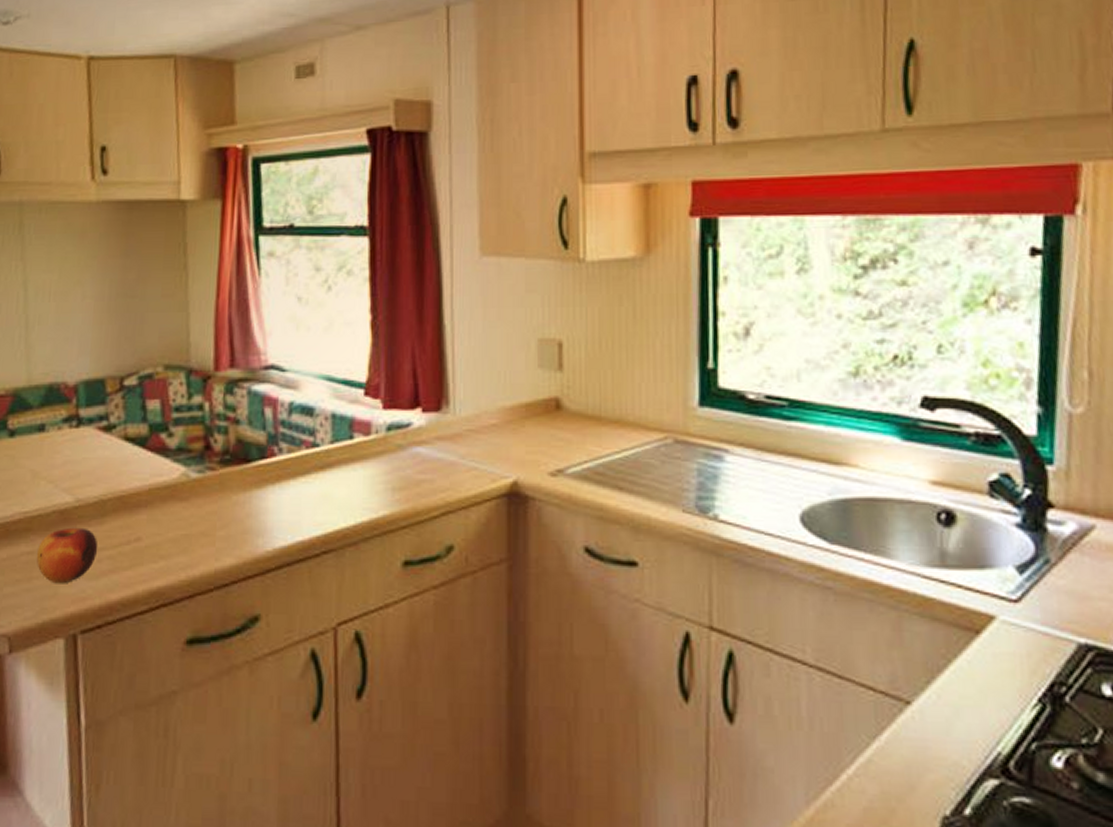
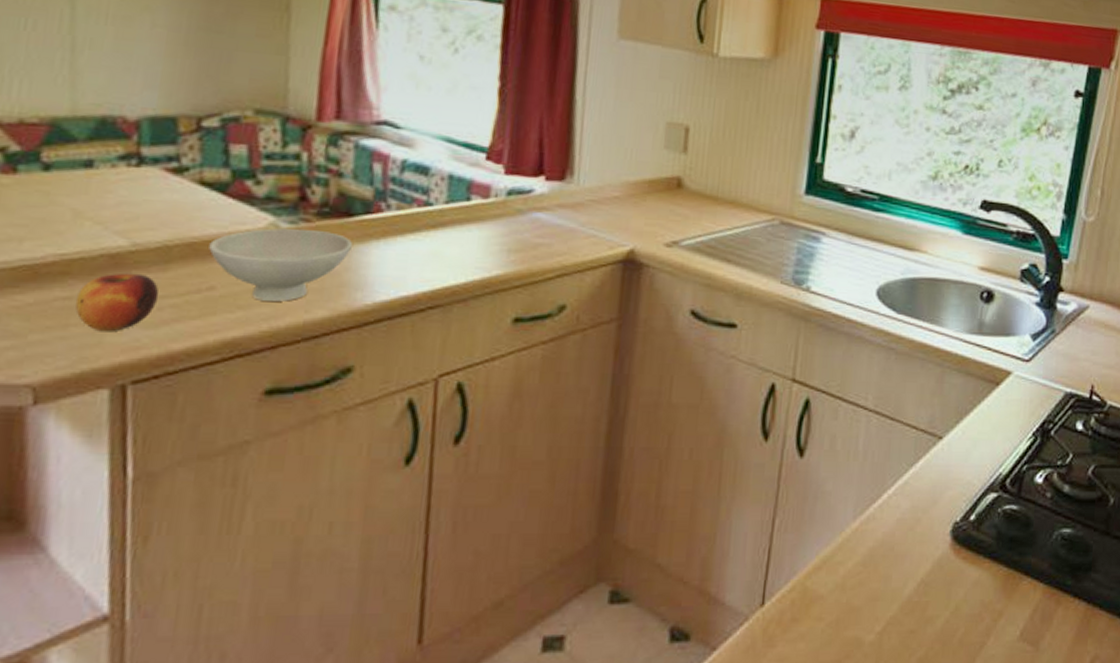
bowl: none [135,477,253,550] -> present [209,228,353,302]

